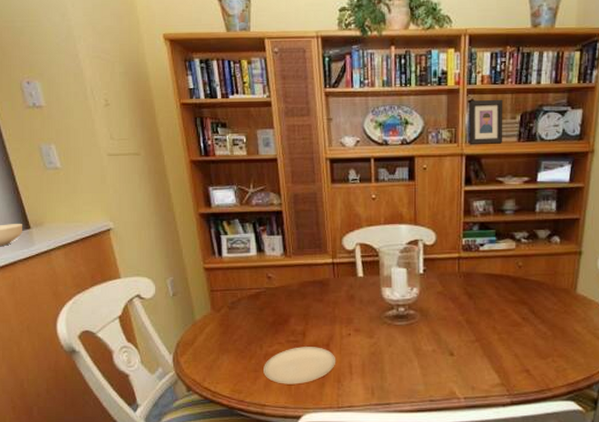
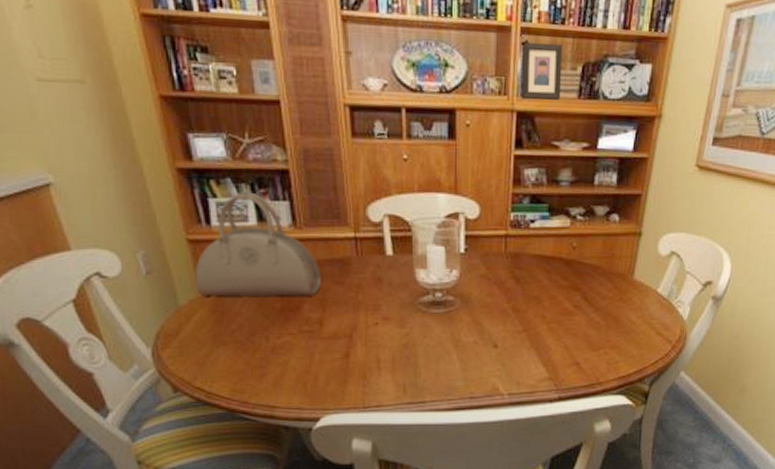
handbag: none [208,229,305,313] -> present [194,191,321,297]
plate: present [263,347,335,385] -> none [271,338,360,382]

